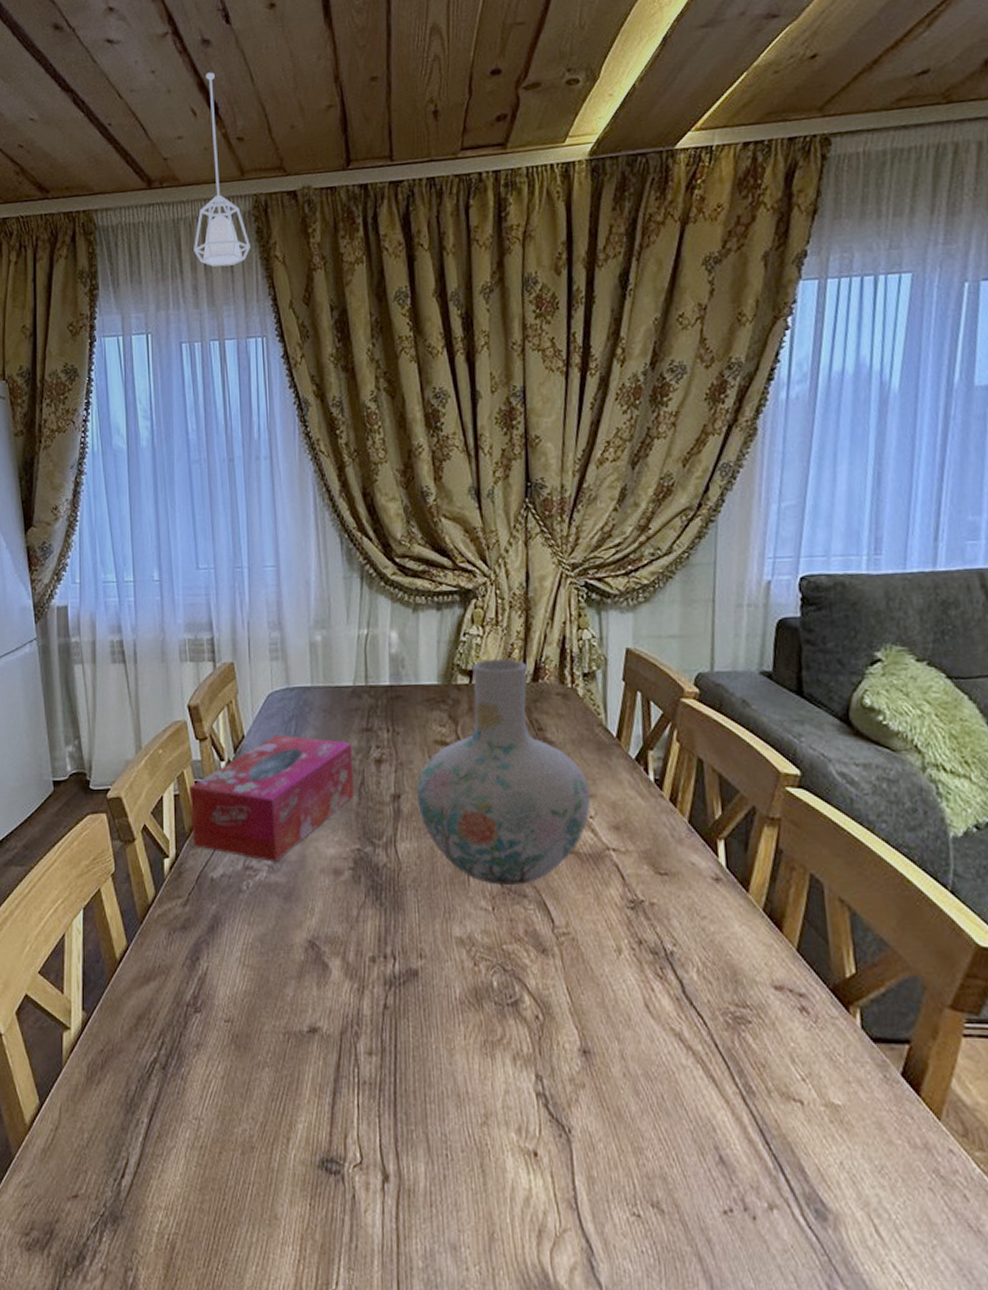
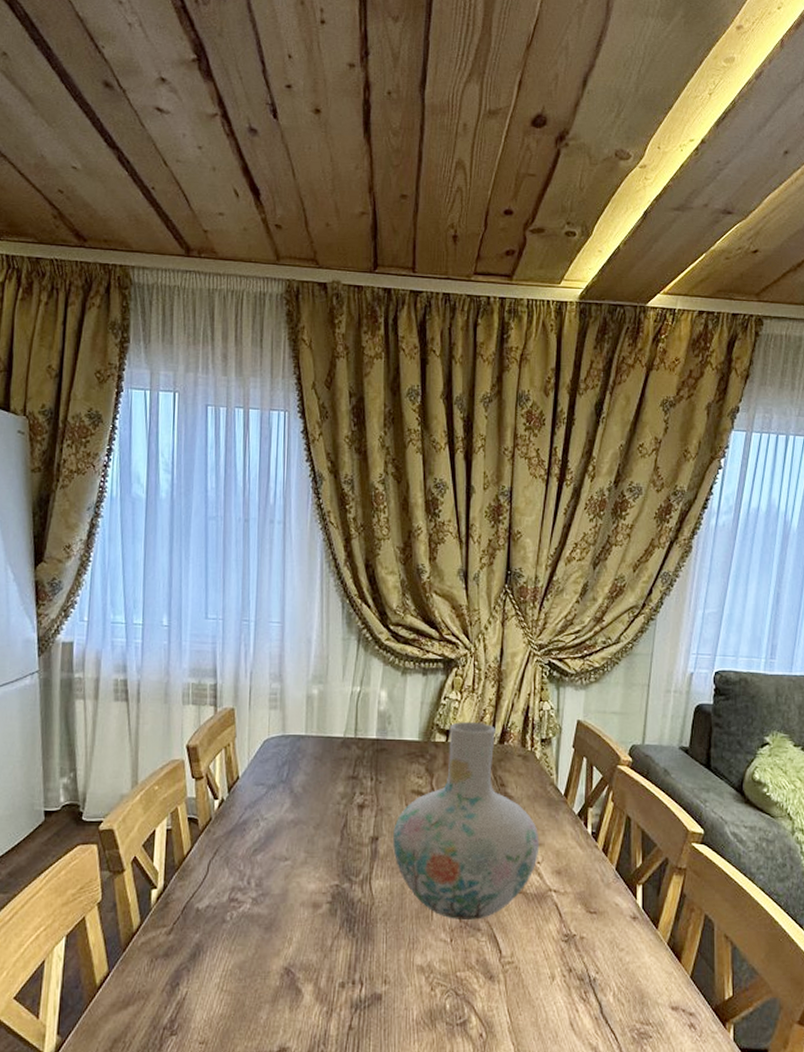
tissue box: present [189,734,354,862] -> none [181,777,338,895]
pendant lamp: present [194,72,250,267] -> none [226,159,280,341]

